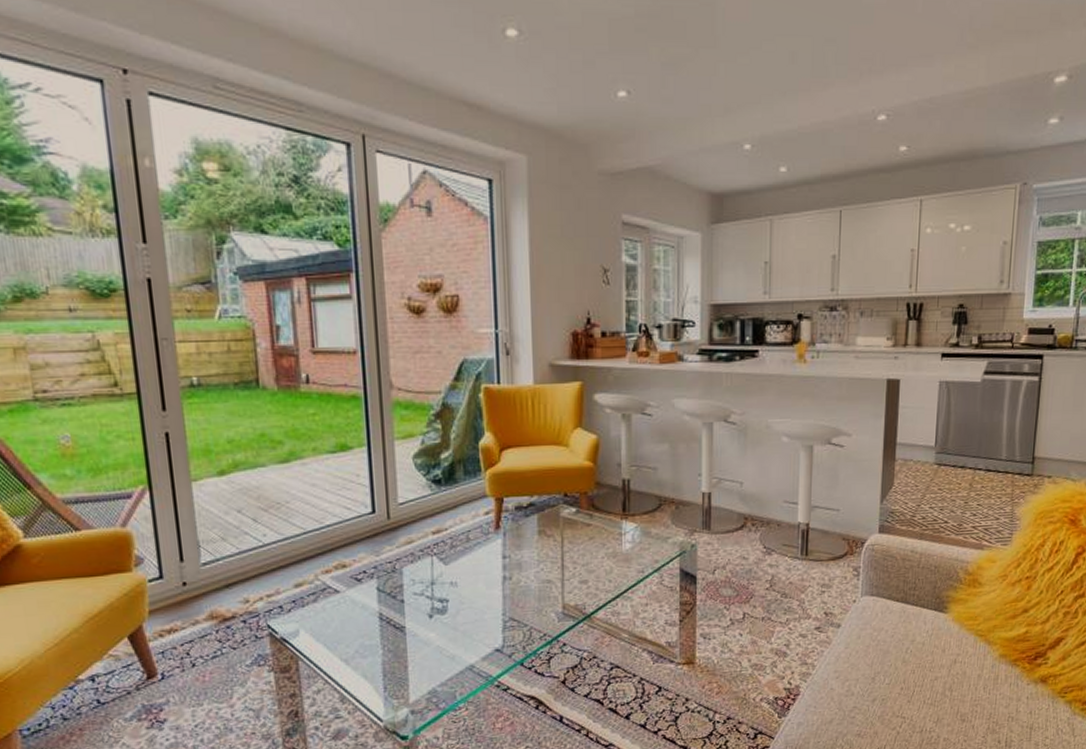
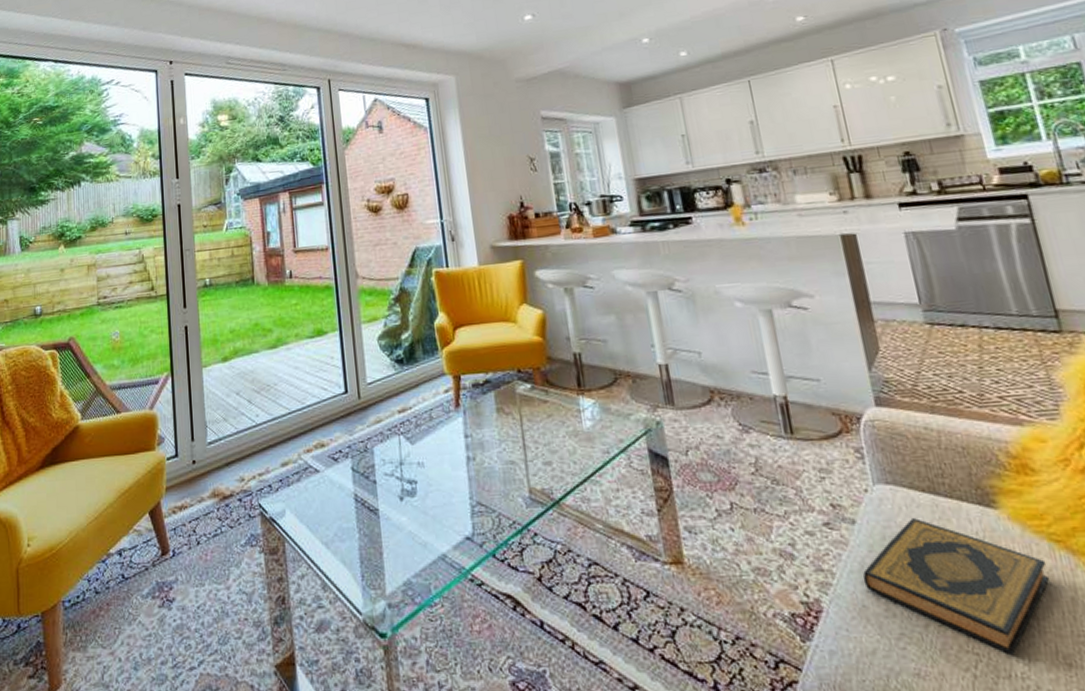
hardback book: none [836,622,968,716] -> present [862,518,1049,654]

